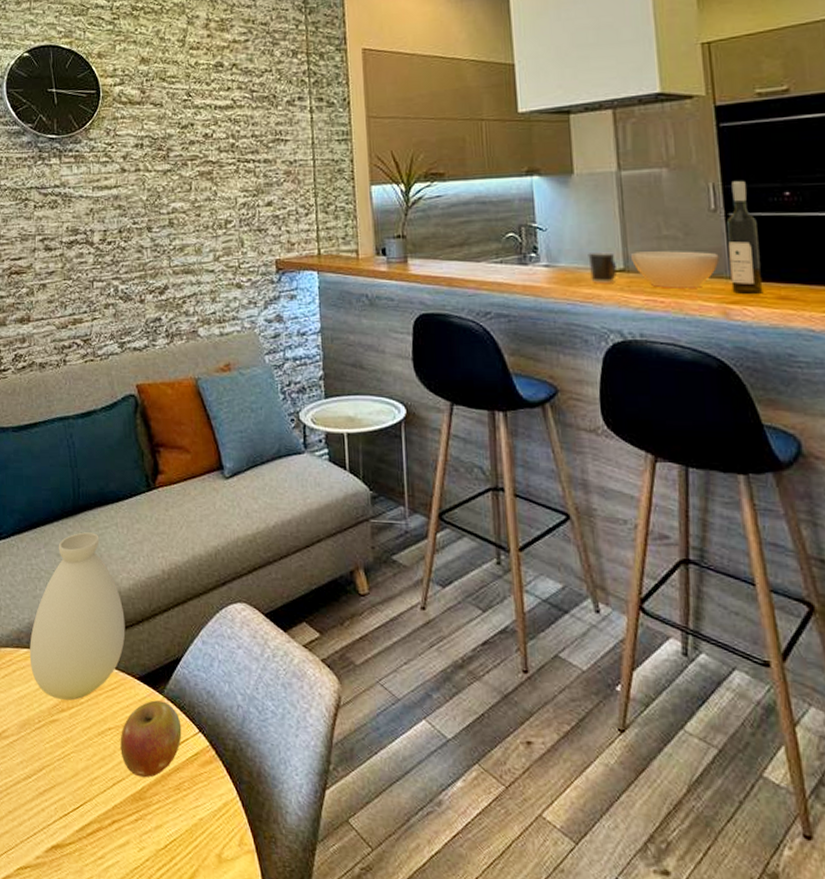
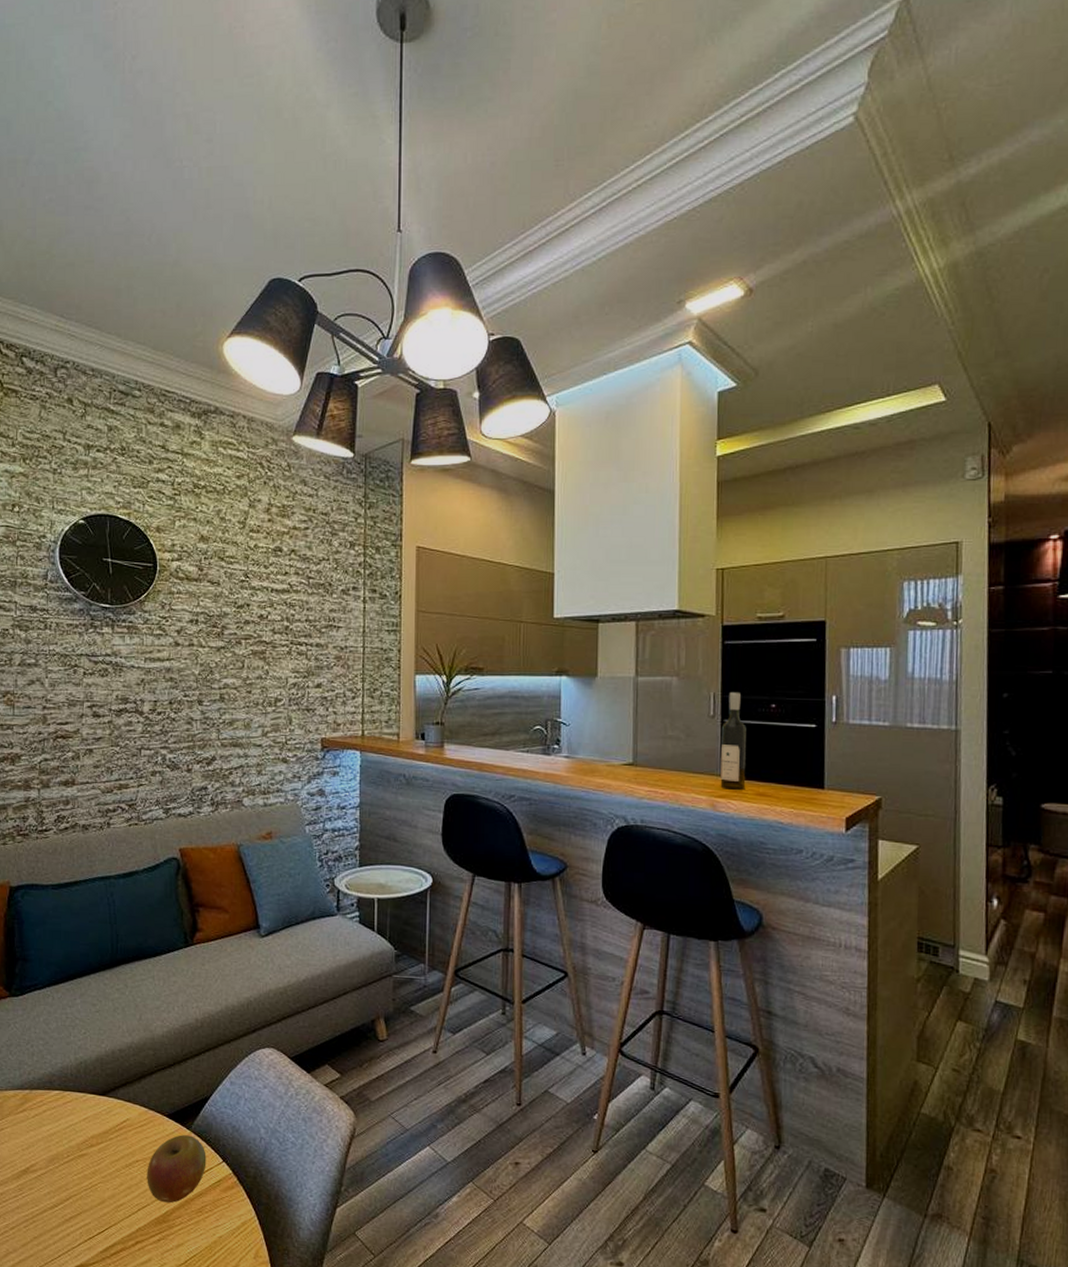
vase: present [29,532,126,701] -> none [60,984,157,1137]
mug: present [588,252,617,283] -> none [603,747,626,775]
bowl: present [630,251,720,288] -> none [639,749,713,783]

